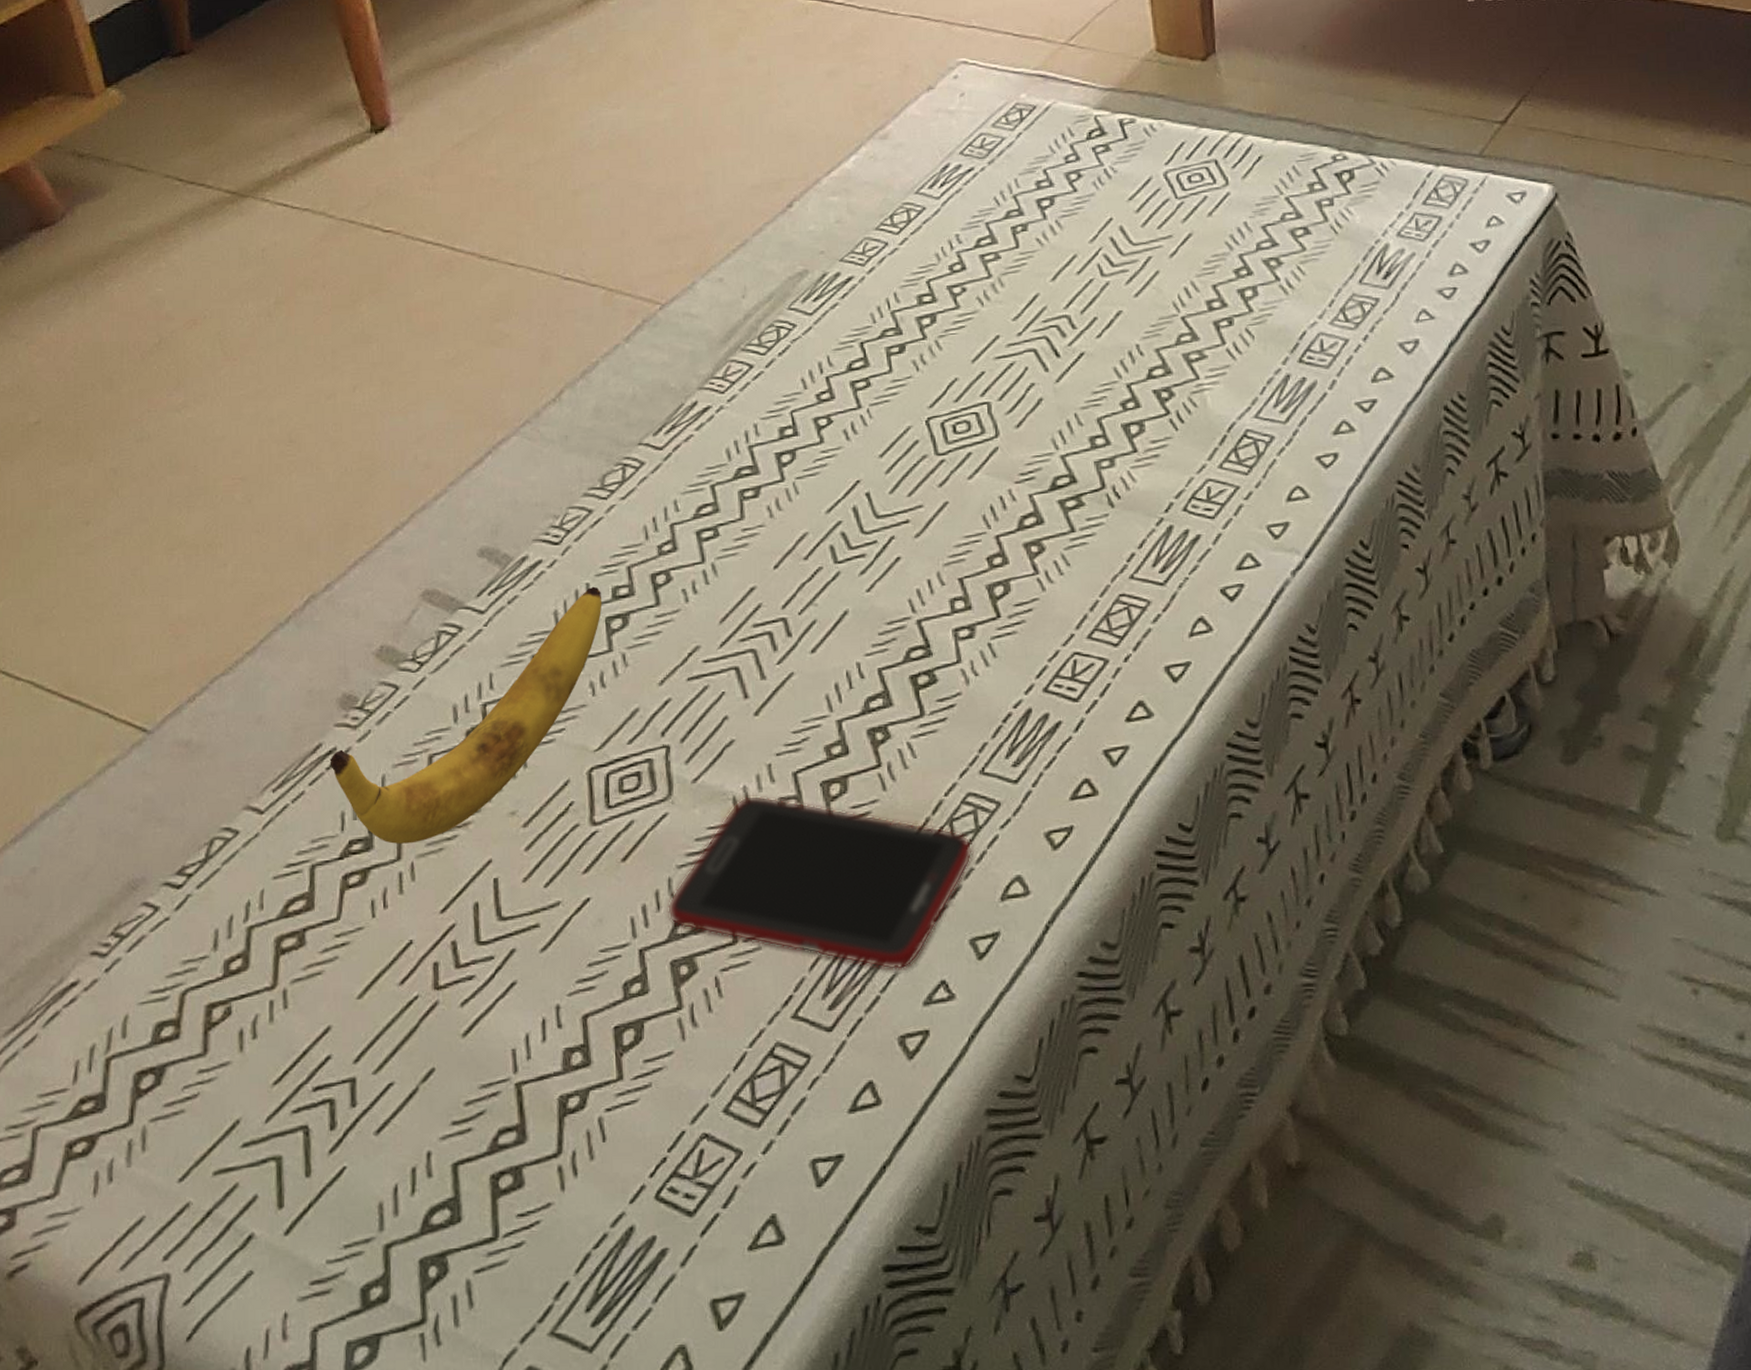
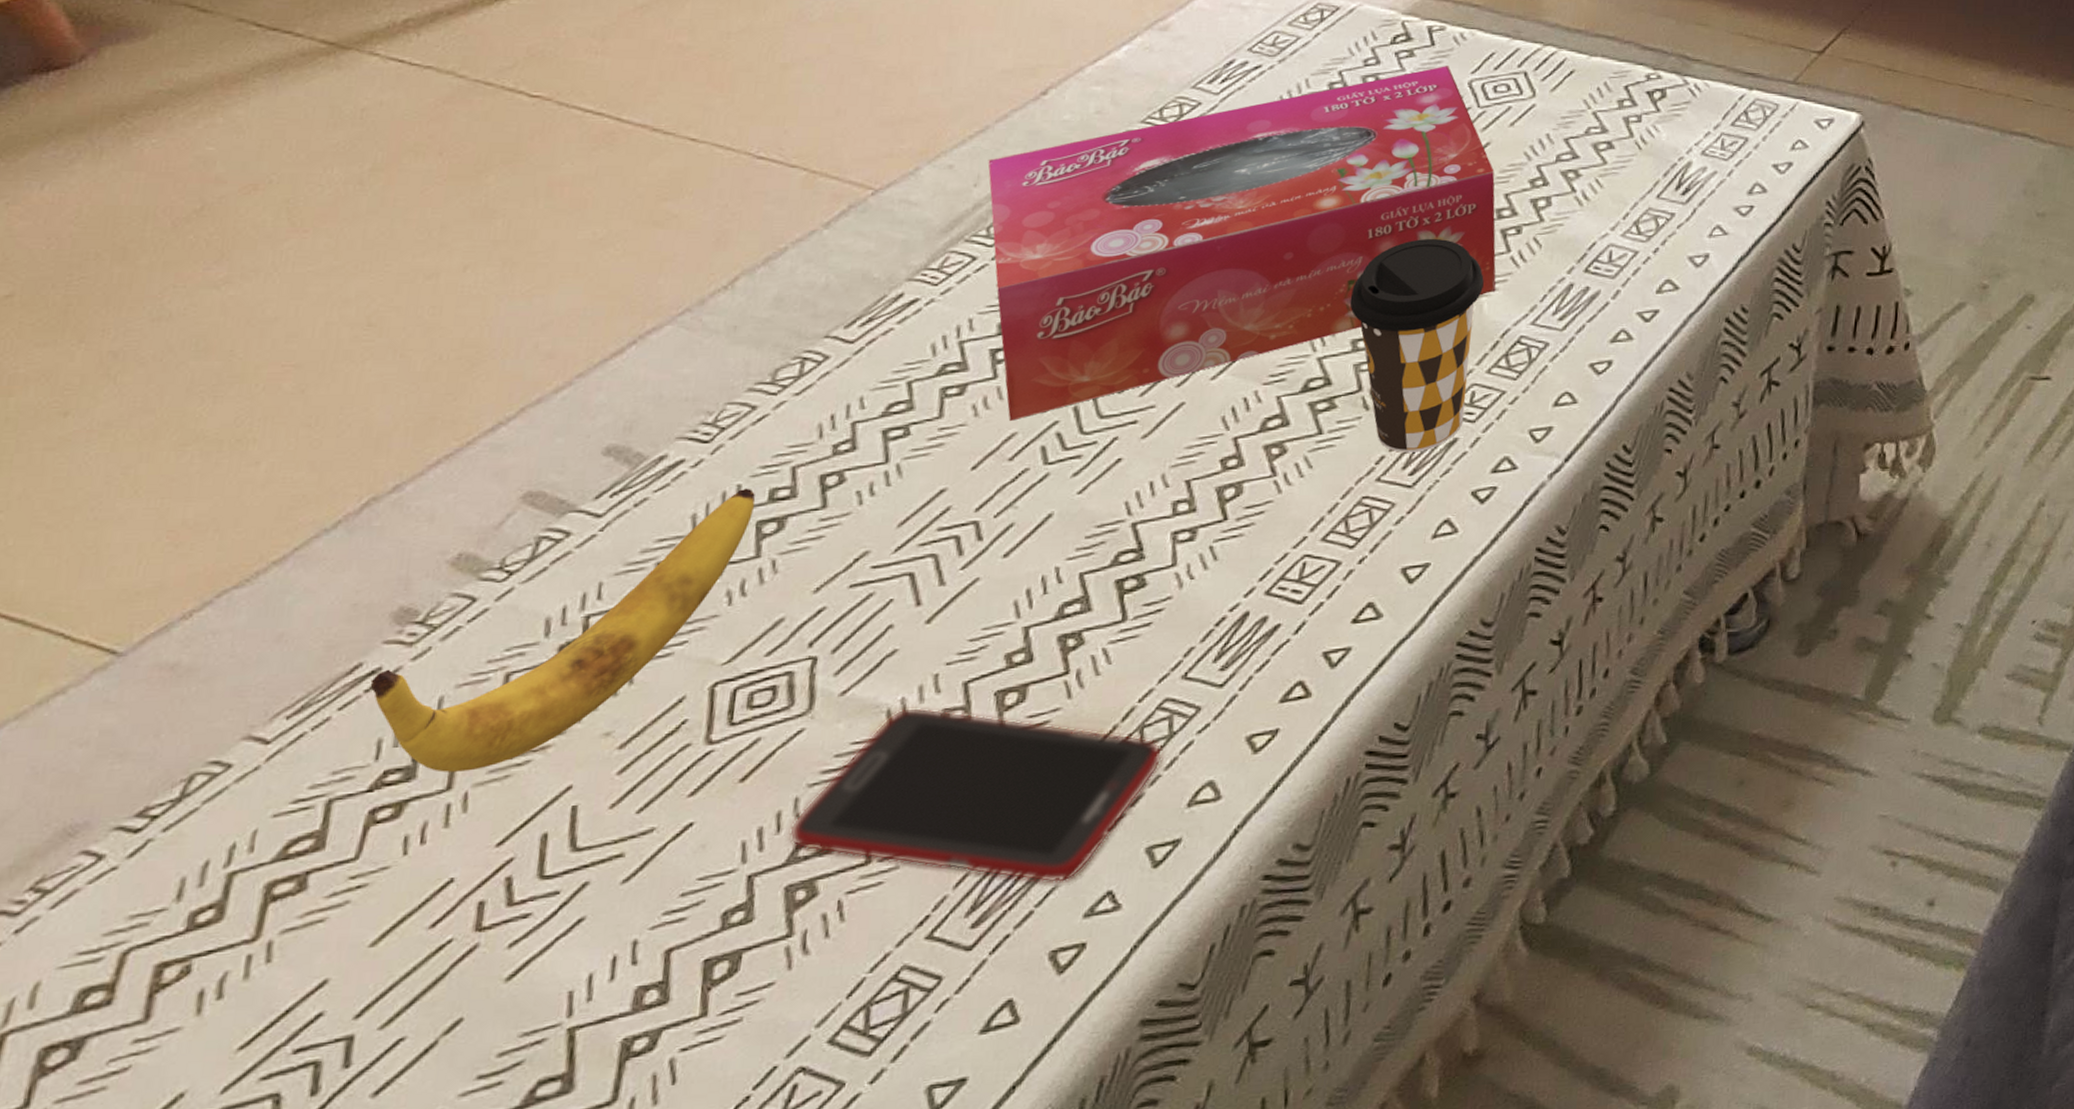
tissue box: none [751,158,1217,521] -> present [988,66,1496,421]
coffee cup: none [1083,332,1205,550] -> present [1349,238,1484,453]

